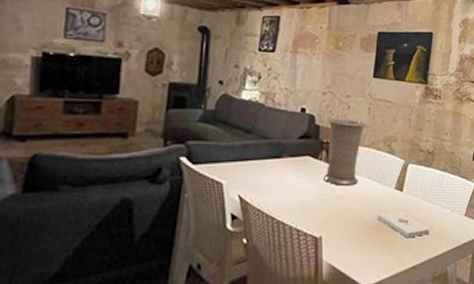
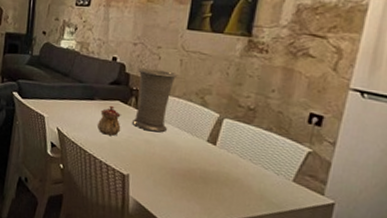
teapot: none [285,162,312,196] -> present [97,105,121,136]
notepad: present [376,212,431,238] -> none [185,163,248,193]

